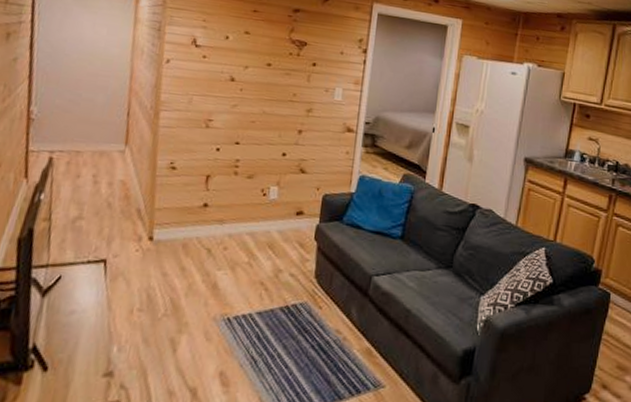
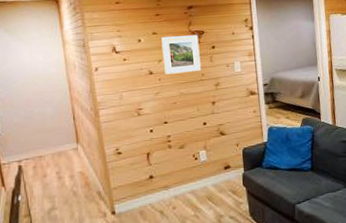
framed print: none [249,39,299,90] -> present [161,35,201,75]

